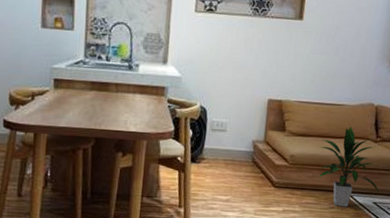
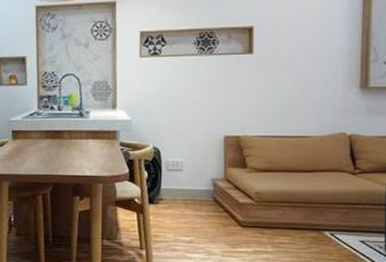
indoor plant: present [318,126,380,207] -> none [286,158,368,247]

